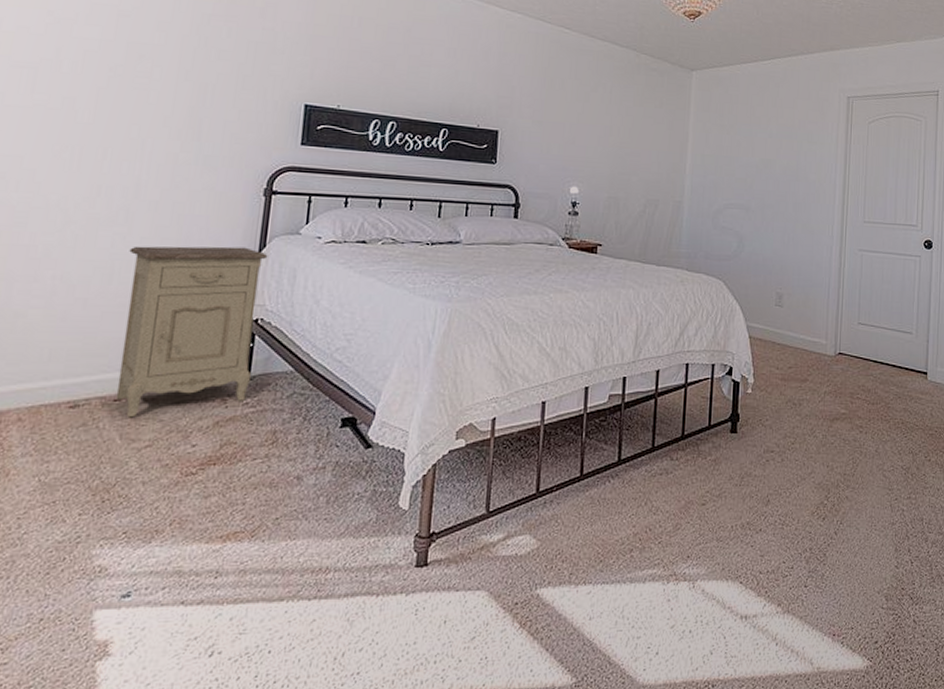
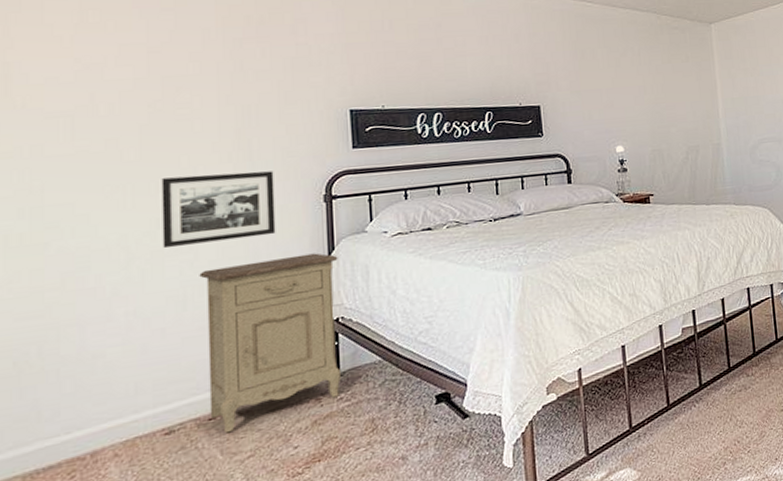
picture frame: none [99,145,219,221] -> present [161,171,276,249]

